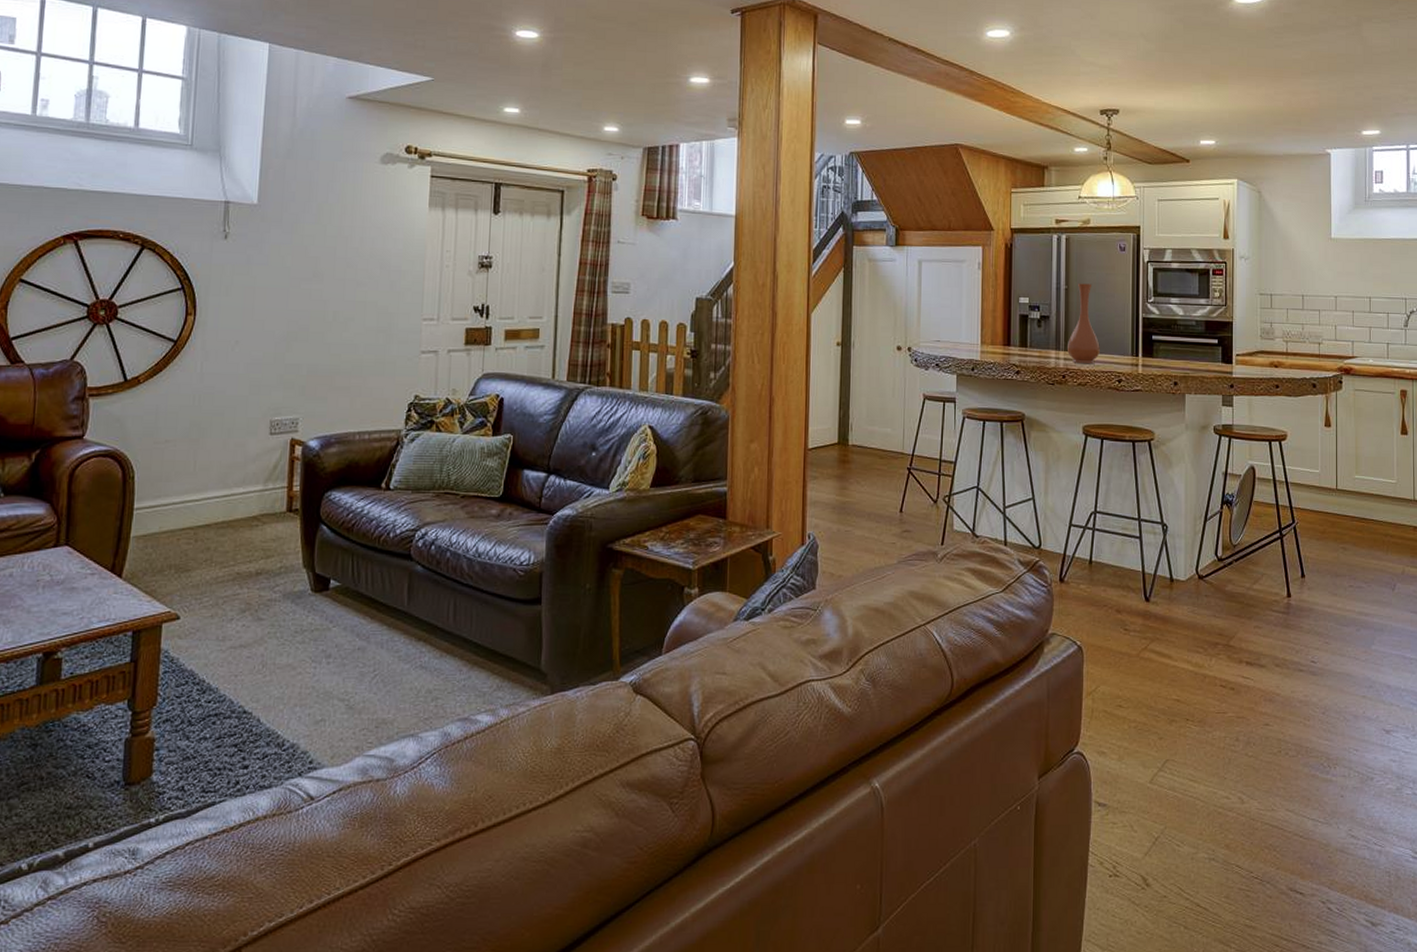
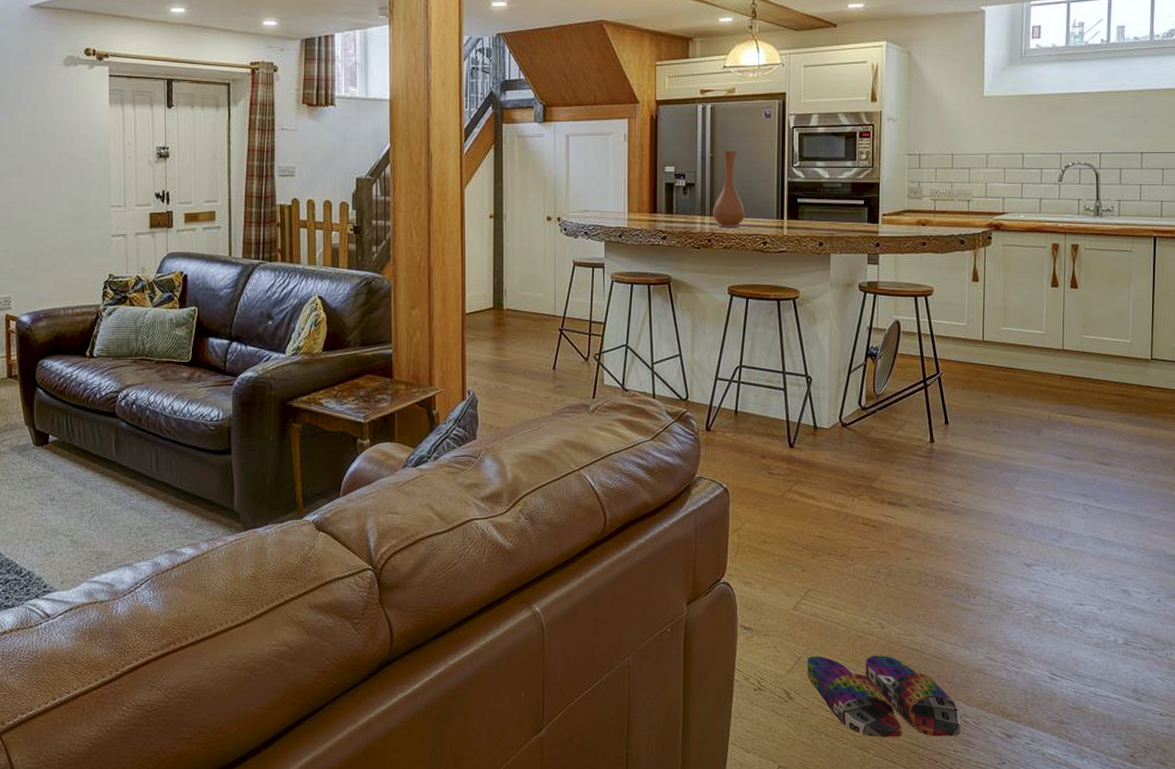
slippers: none [1165,833,1325,929] -> present [807,655,961,737]

